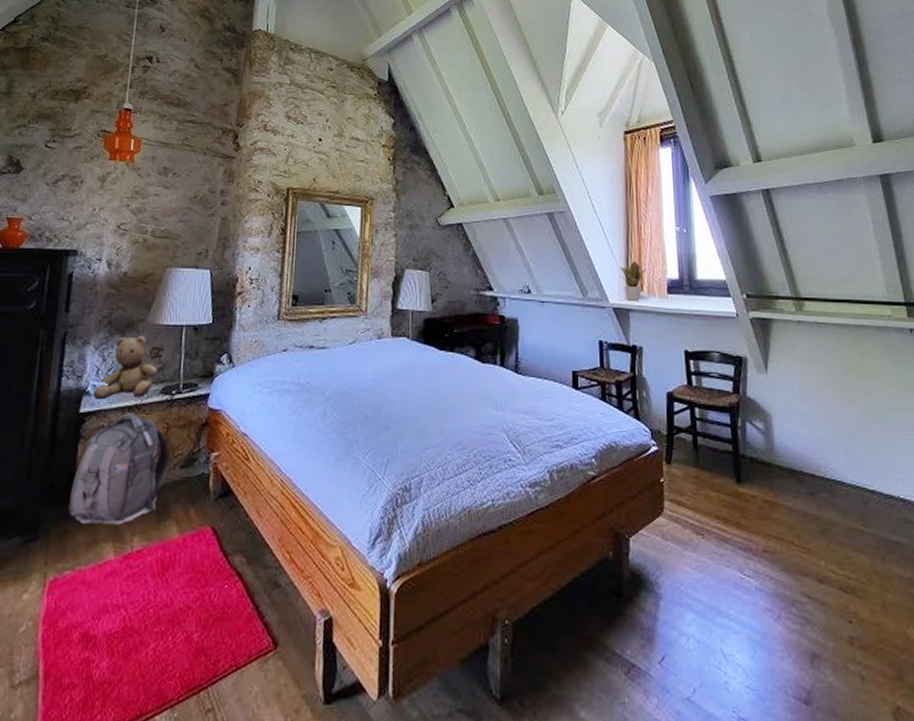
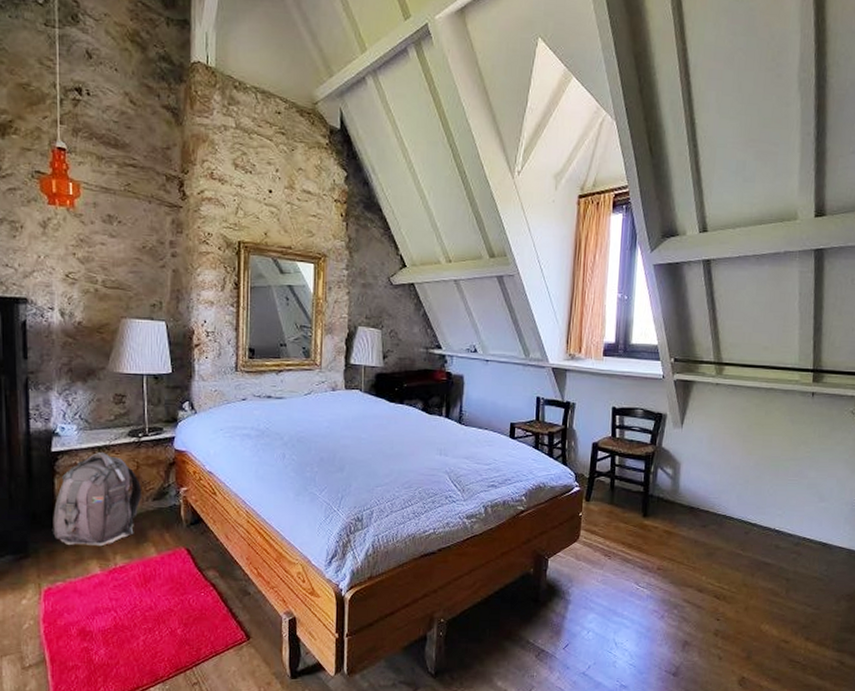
teddy bear: present [92,335,158,399] -> none [62,382,123,440]
potted plant: present [619,261,646,302] -> none [561,325,586,363]

